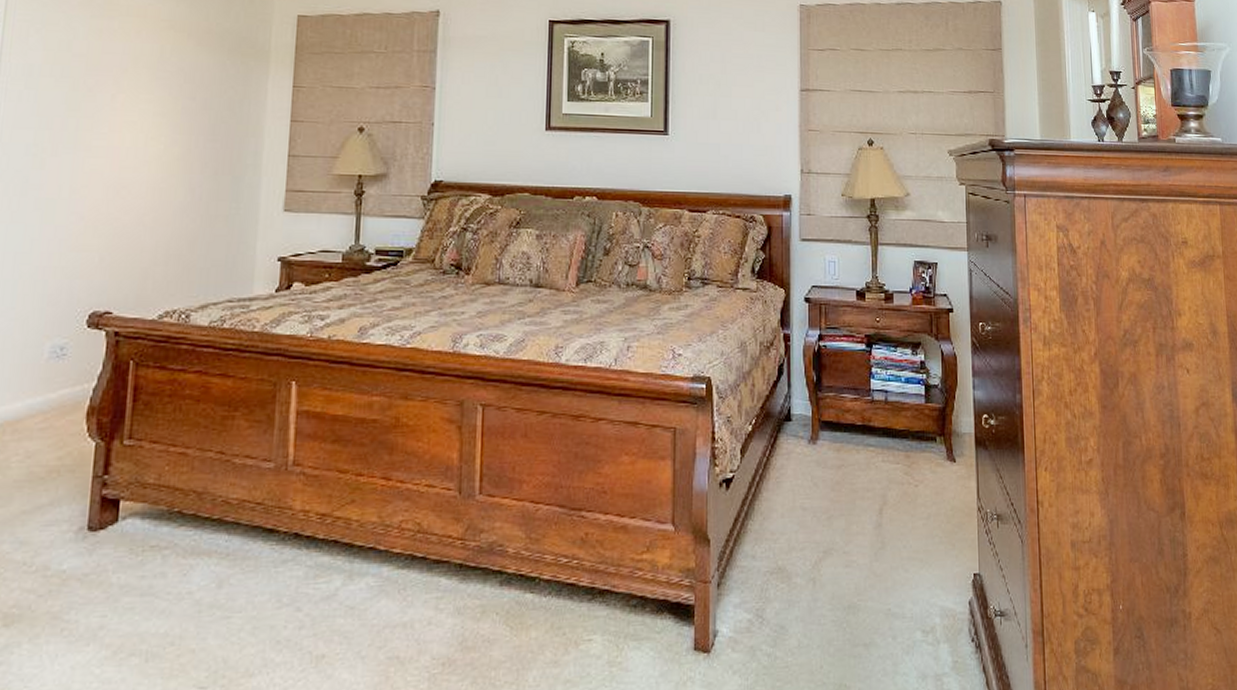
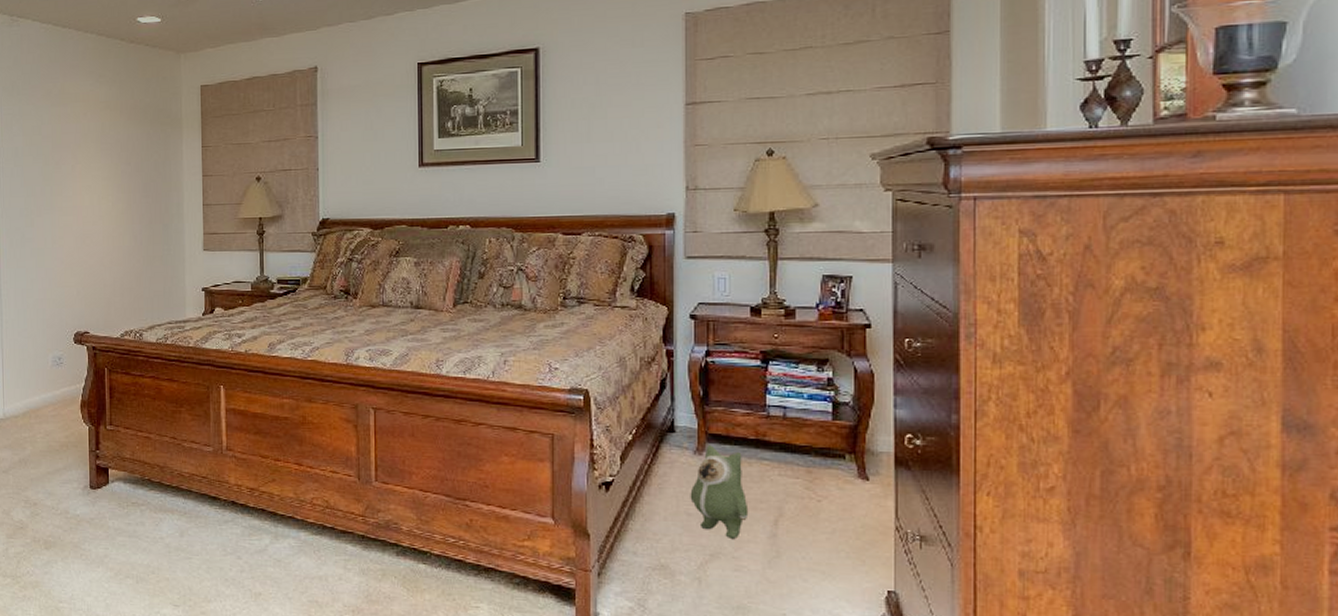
plush toy: none [805,433,857,532] -> present [690,445,749,539]

